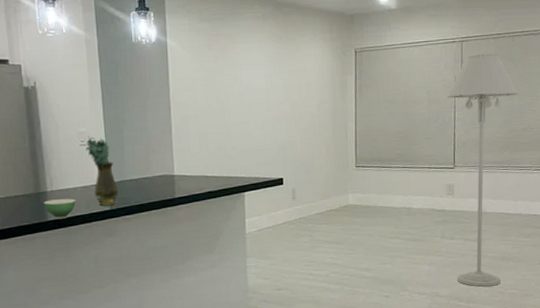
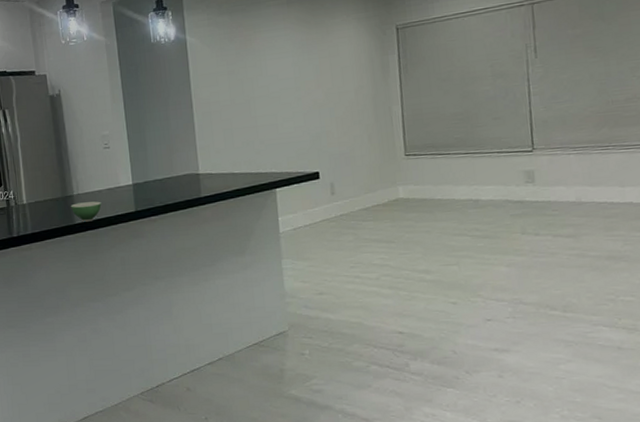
vase: present [86,136,118,205] -> none [109,138,143,207]
floor lamp: present [447,54,518,287] -> none [517,14,616,293]

